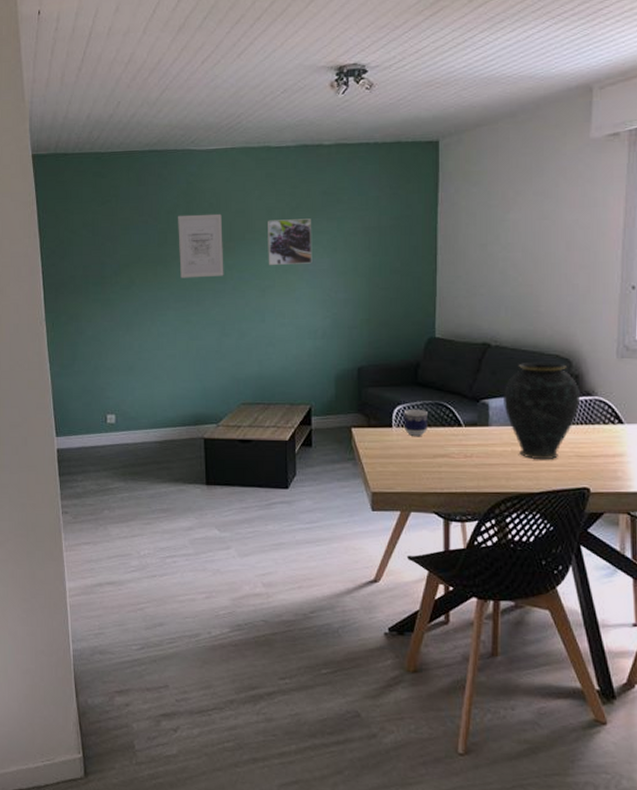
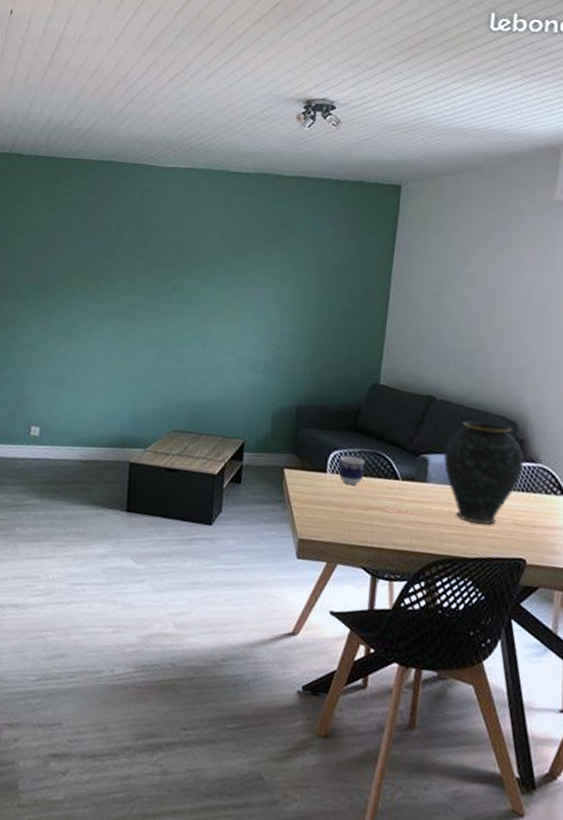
wall art: present [178,213,224,278] -> none [123,229,173,297]
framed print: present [268,218,312,265] -> none [215,245,264,294]

